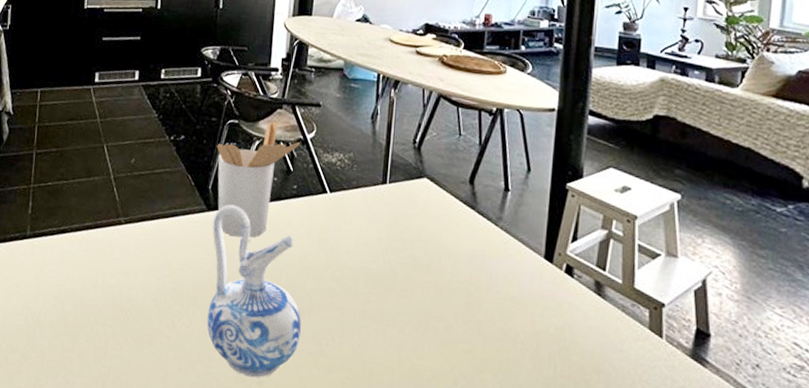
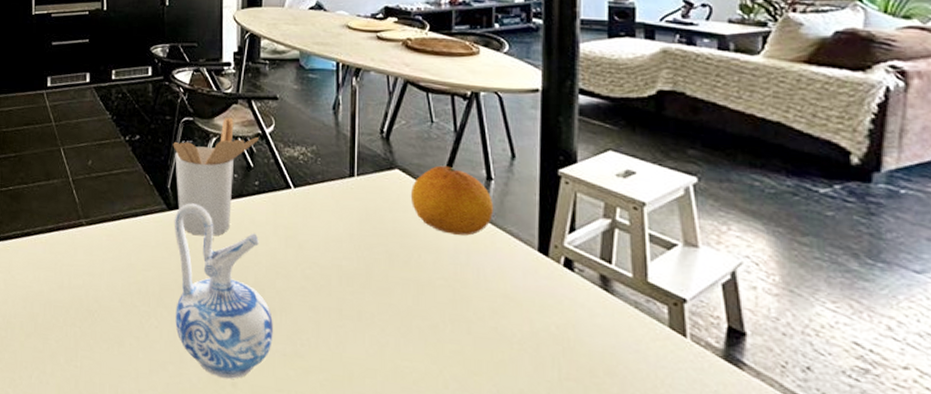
fruit: none [436,176,508,243] -> present [410,165,493,236]

